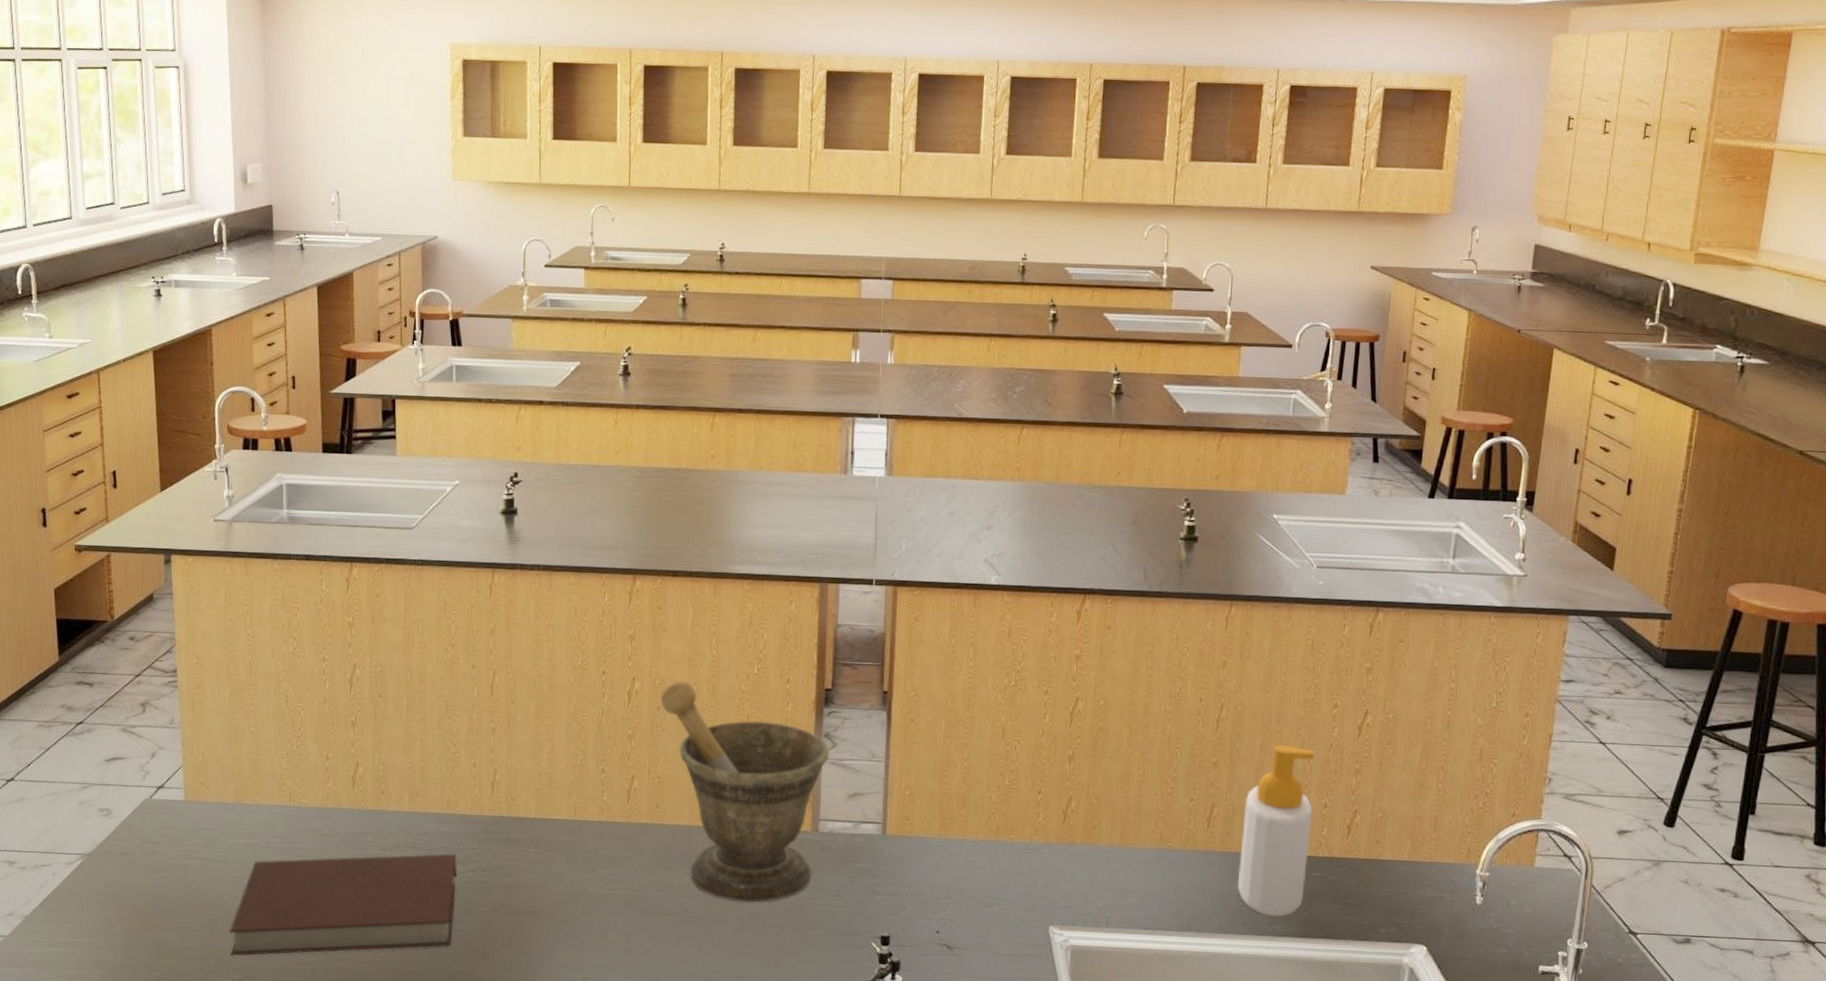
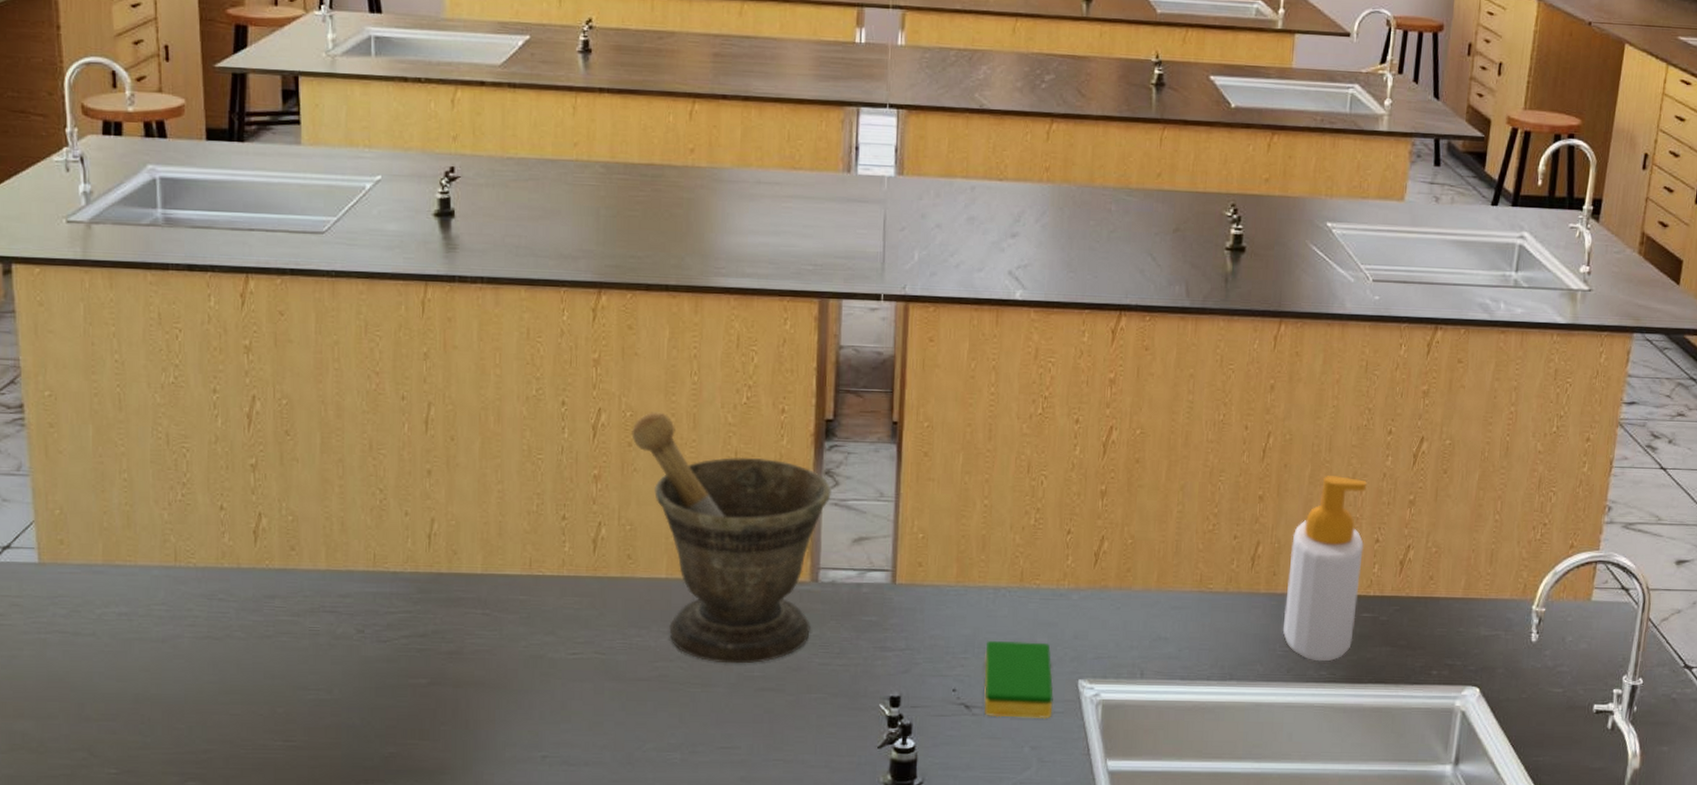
notebook: present [230,853,458,956] -> none [102,618,388,746]
dish sponge: none [964,889,1027,961] -> present [983,640,1053,720]

